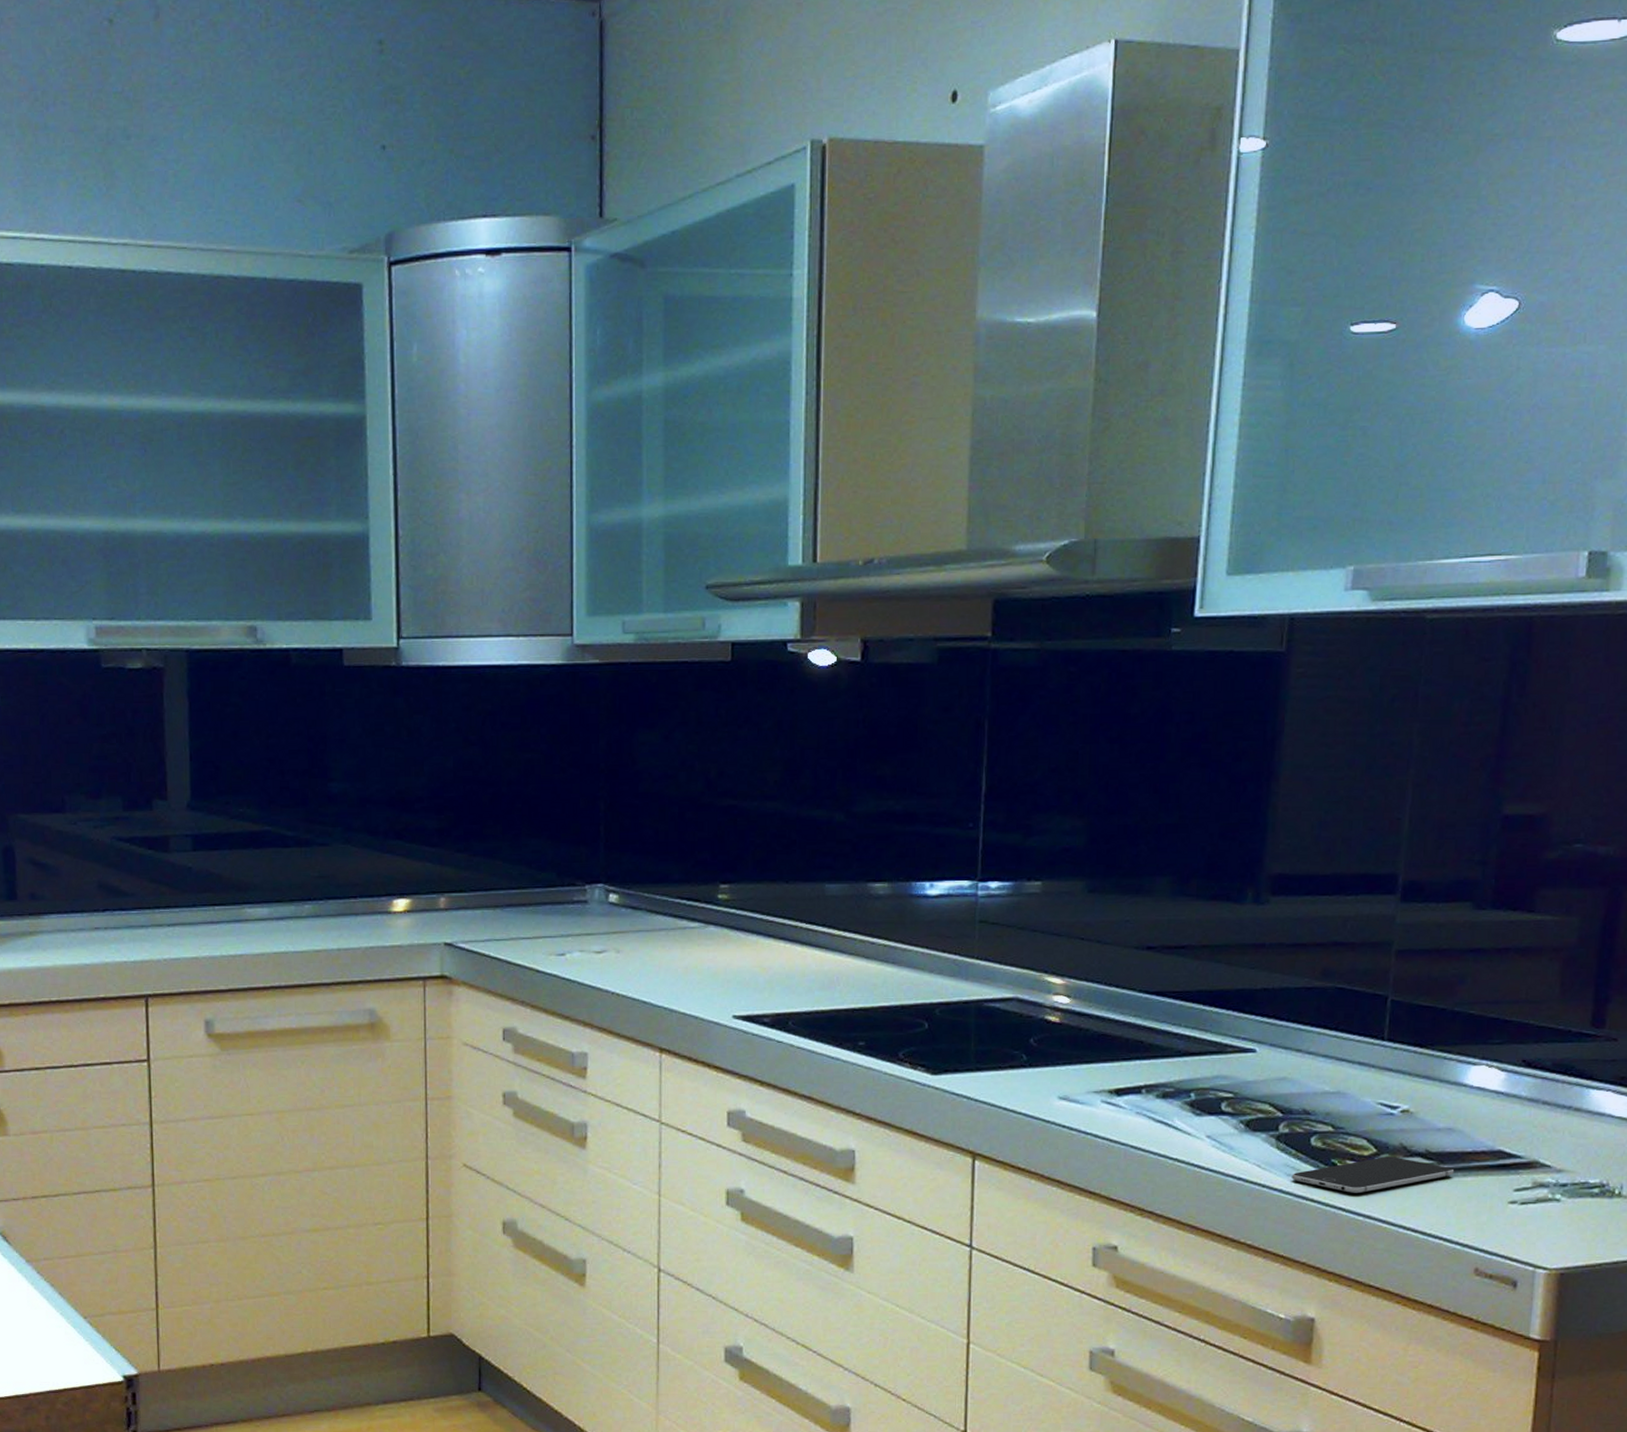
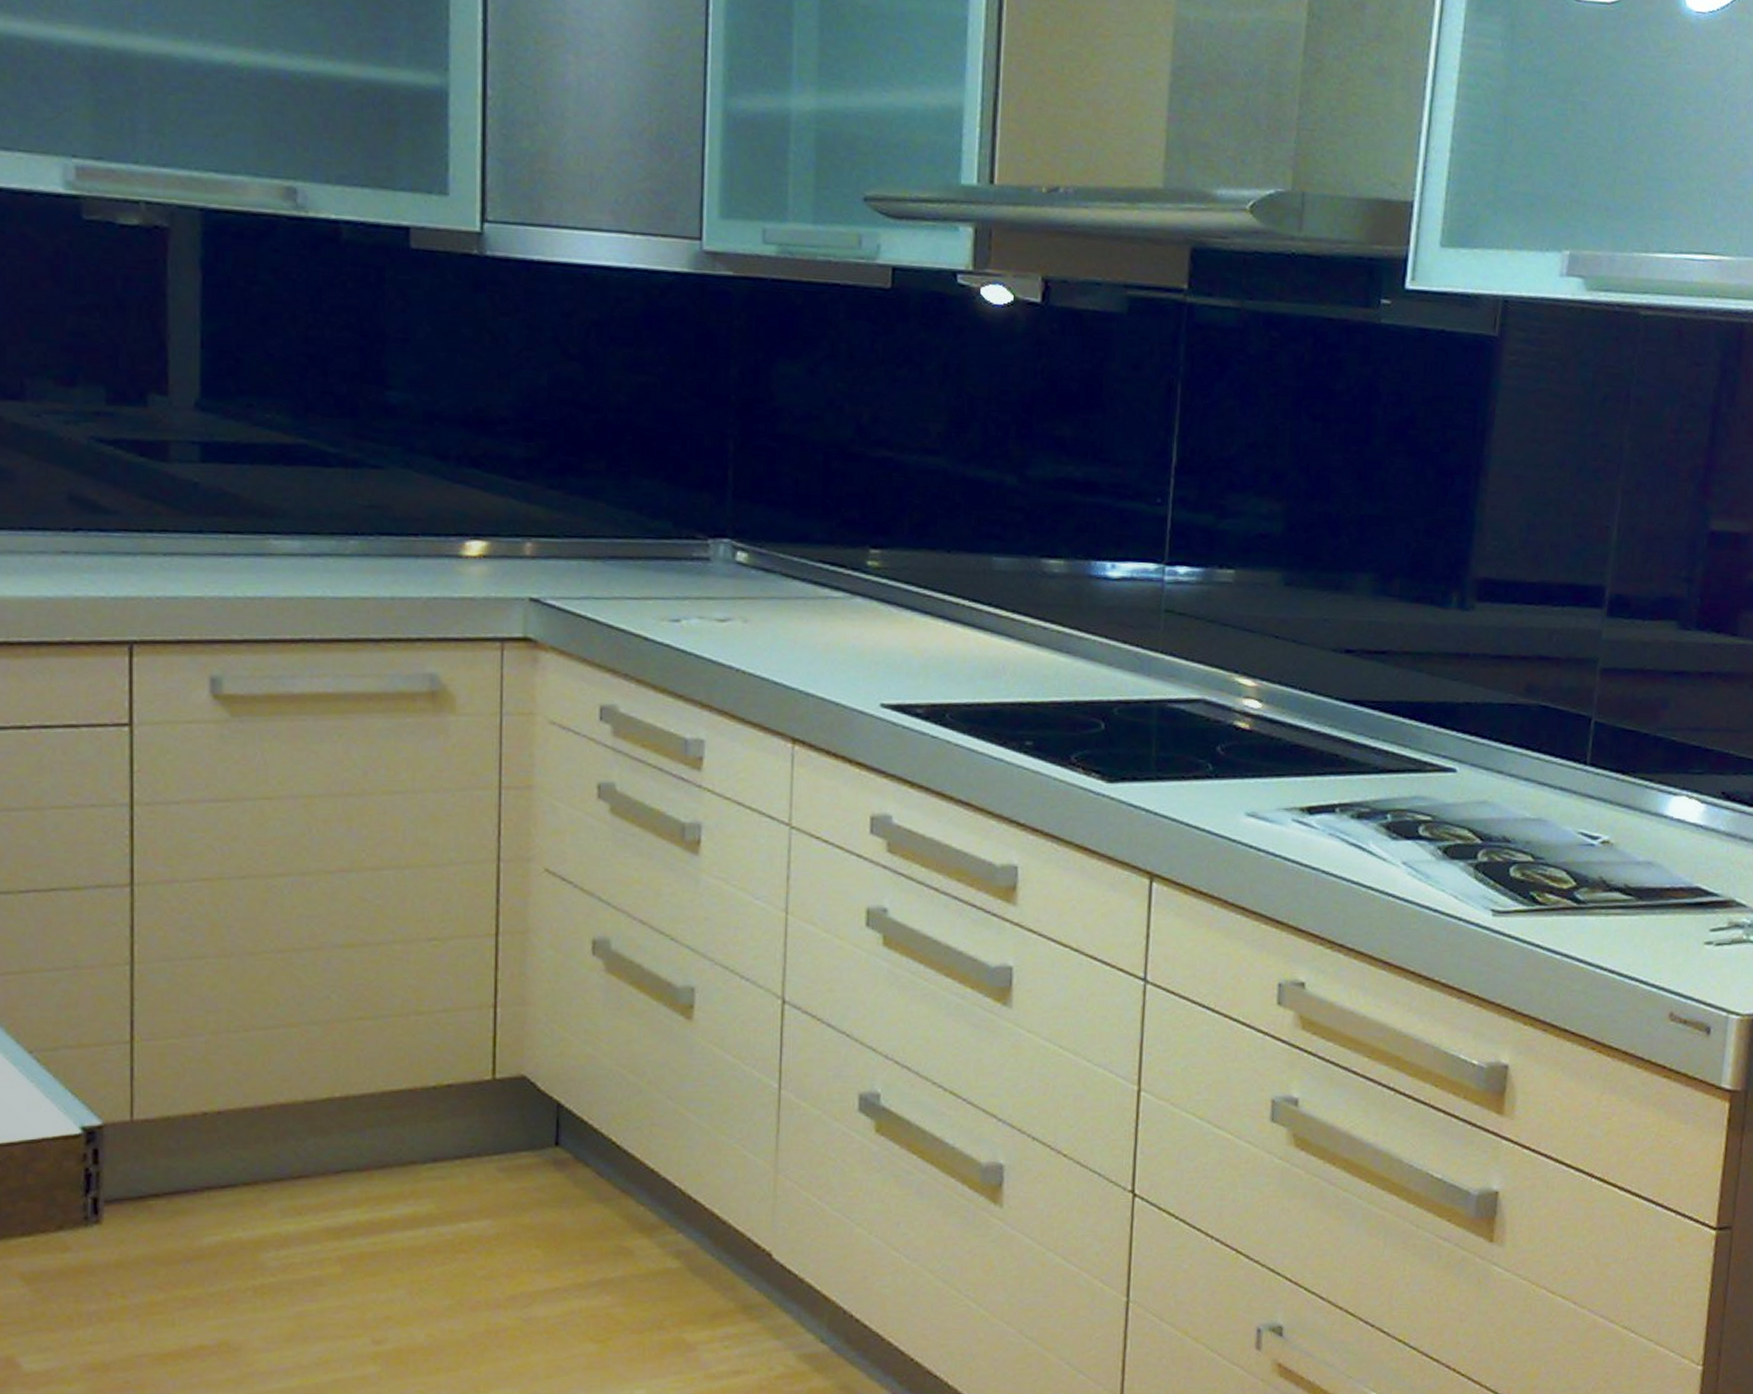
smartphone: present [1292,1156,1455,1193] -> none [1489,890,1653,929]

